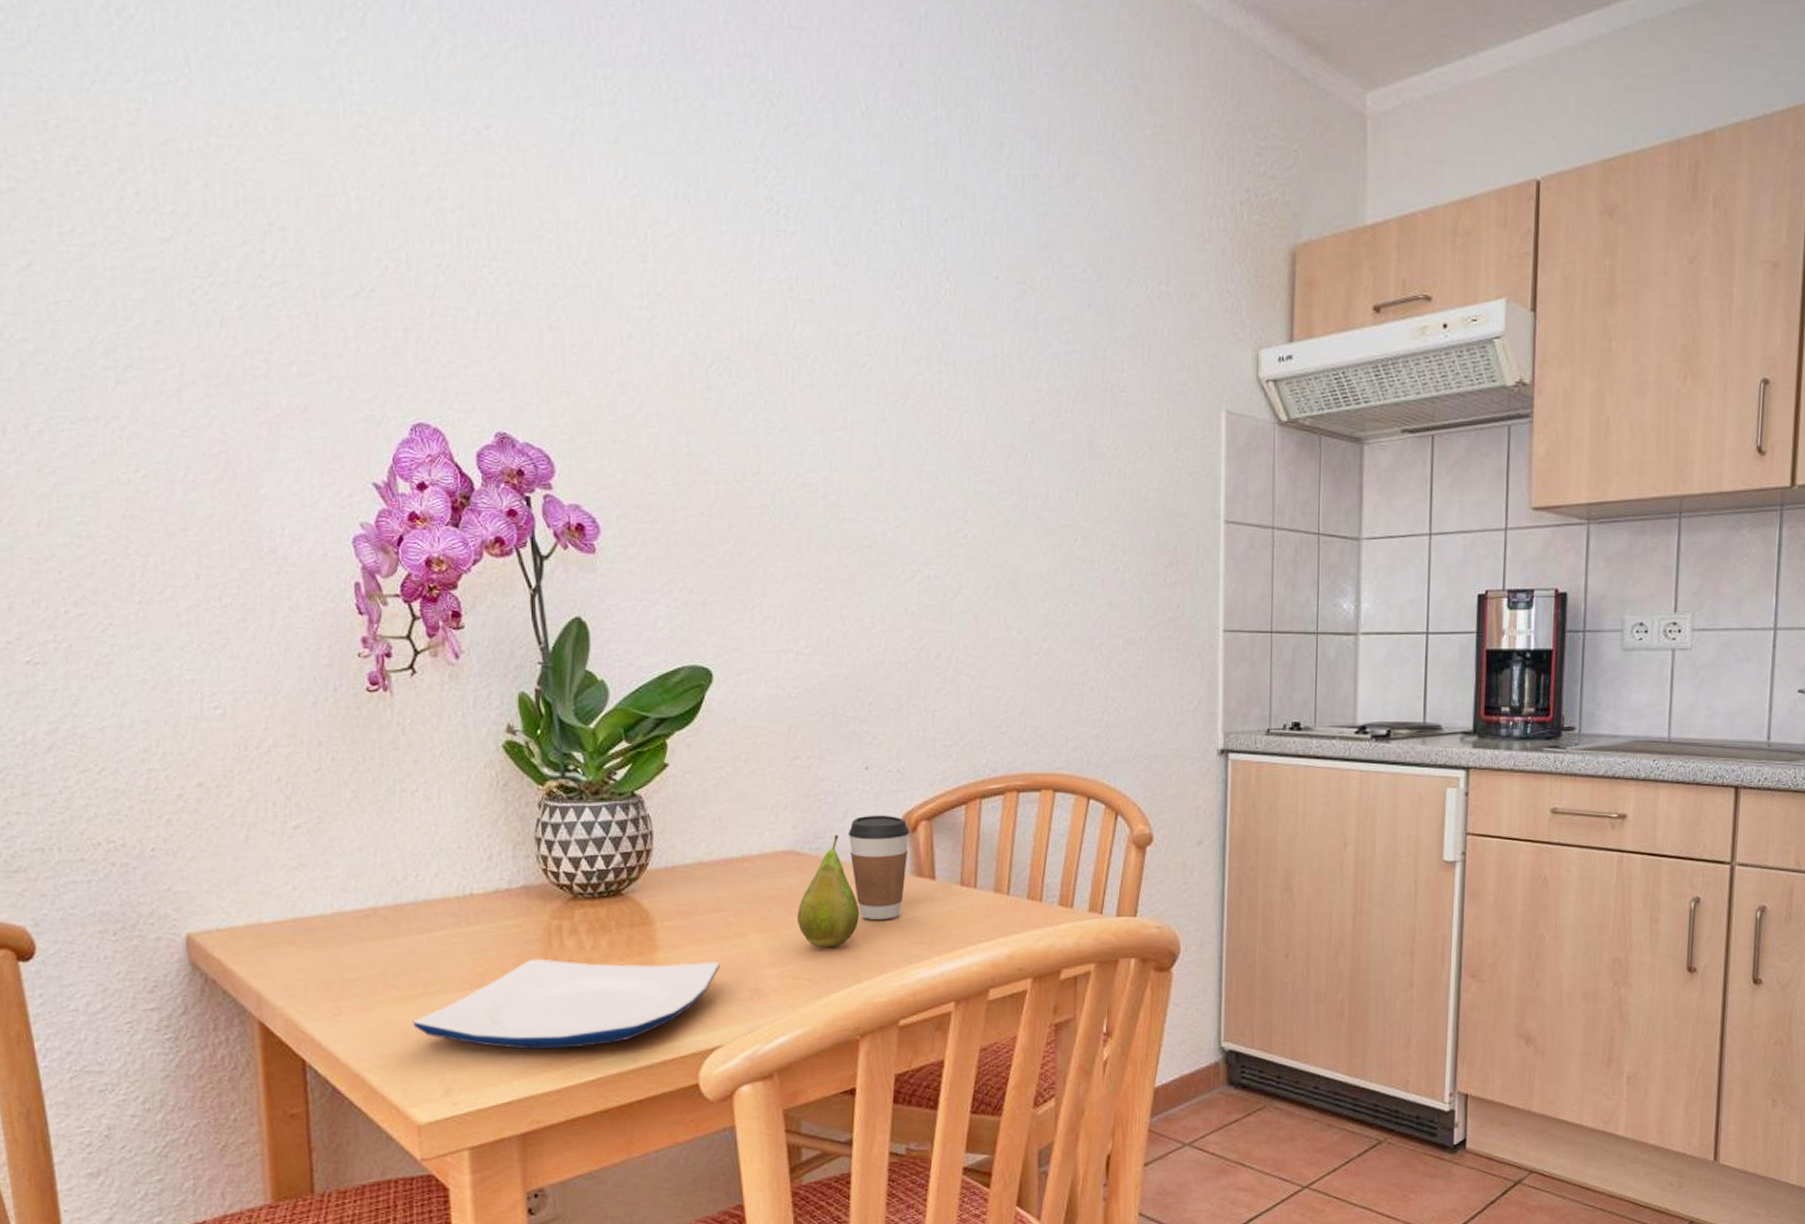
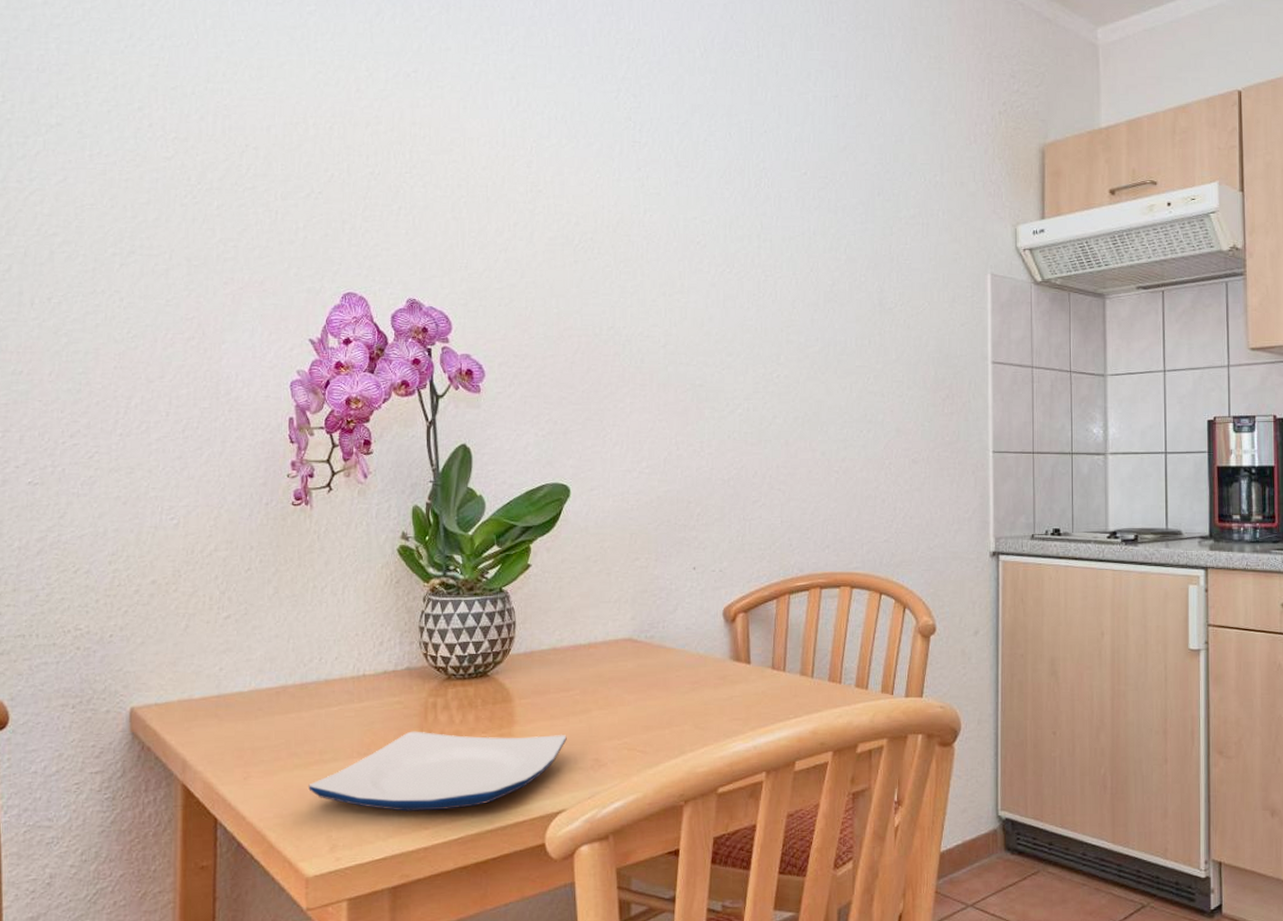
fruit: present [797,834,860,948] -> none [634,625,686,723]
coffee cup: present [847,815,910,921] -> none [677,608,730,700]

